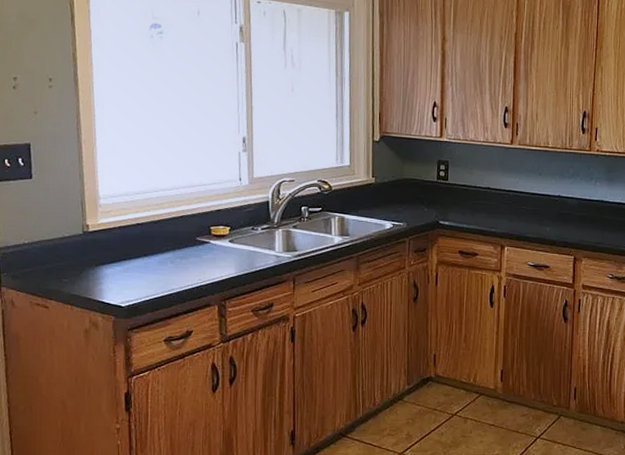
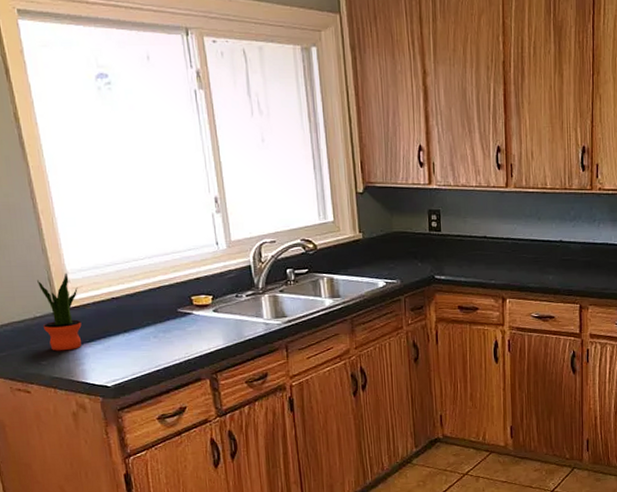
potted plant: none [70,198,107,270] -> present [37,272,82,351]

